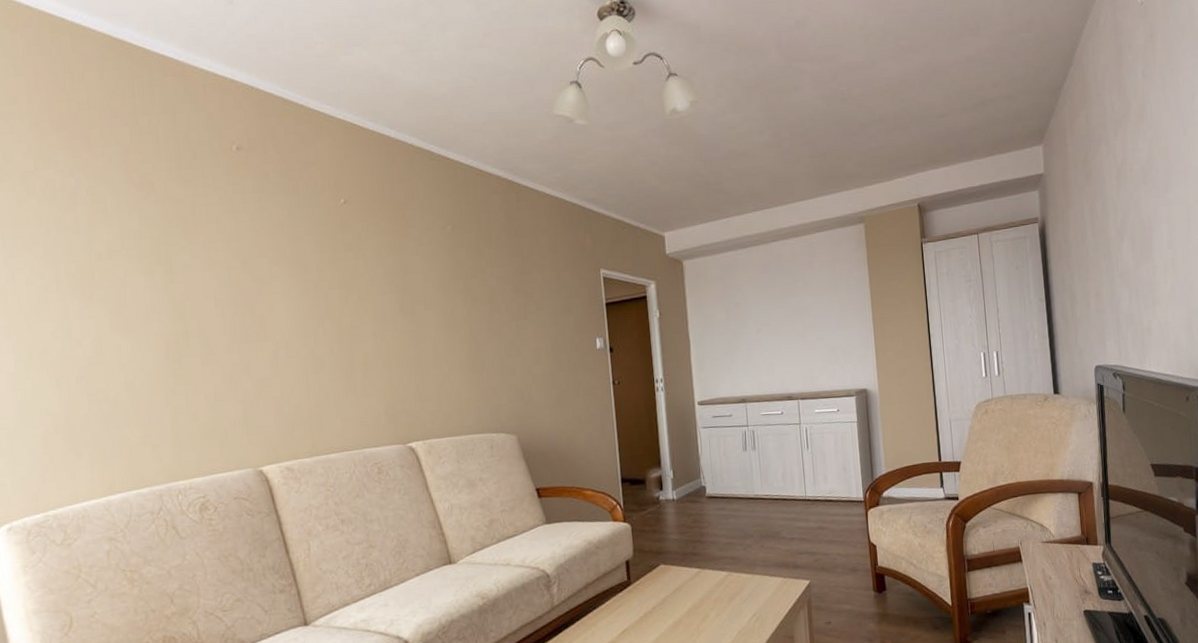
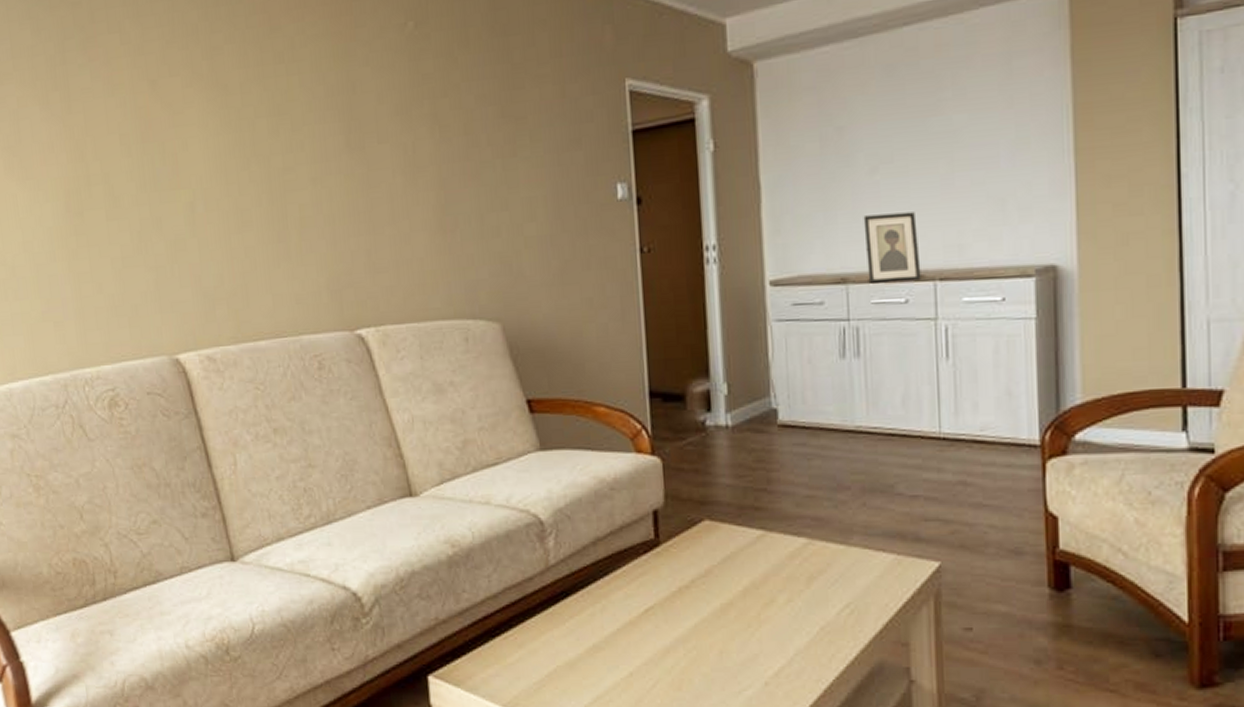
picture frame: none [754,357,790,402] -> present [863,212,921,283]

